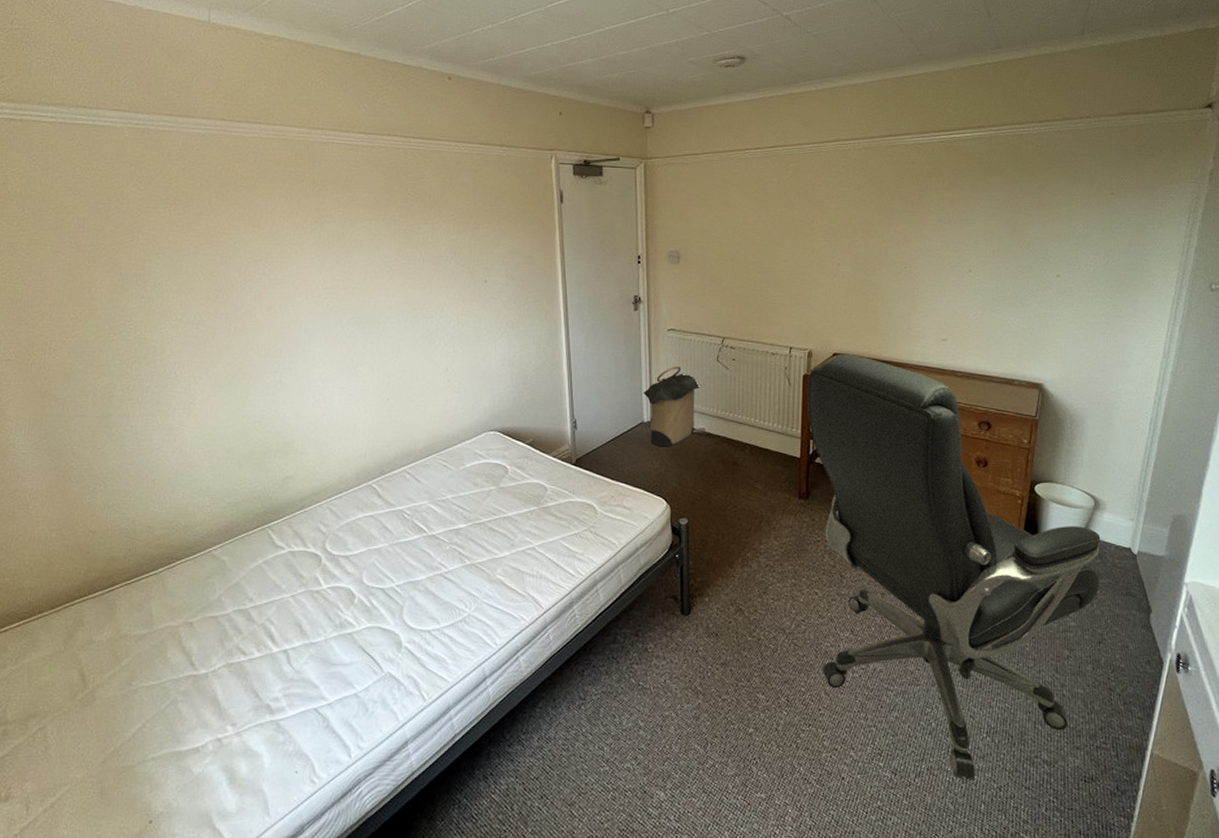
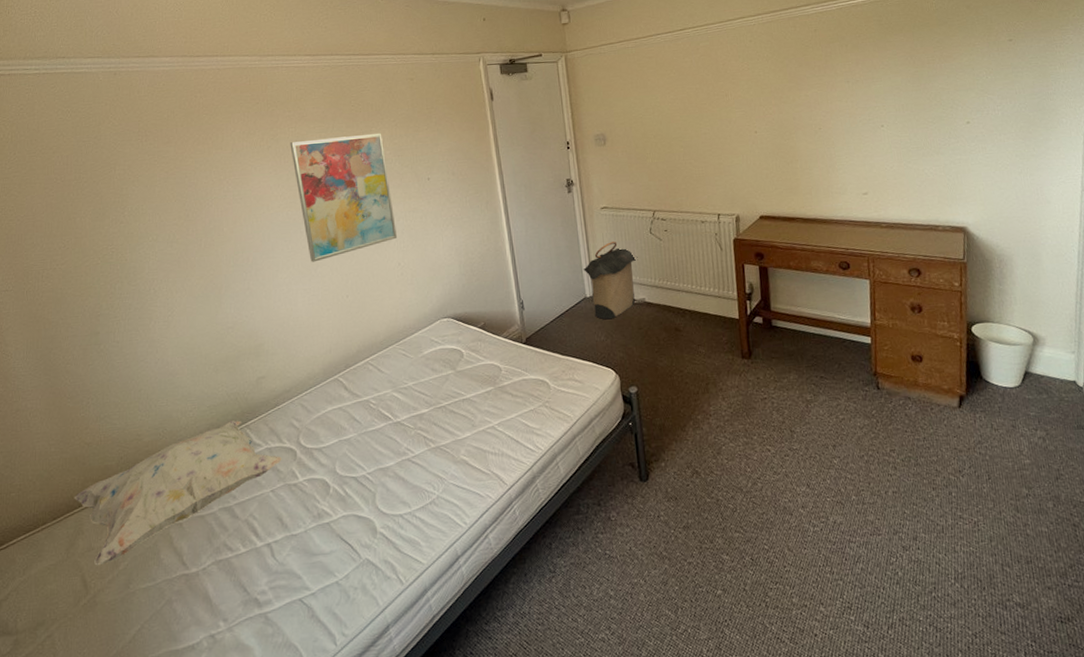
decorative pillow: none [75,520,305,660] -> present [74,420,282,566]
wall art: none [336,226,447,359] -> present [290,133,398,262]
chair: present [807,354,1101,781] -> none [738,215,1050,629]

